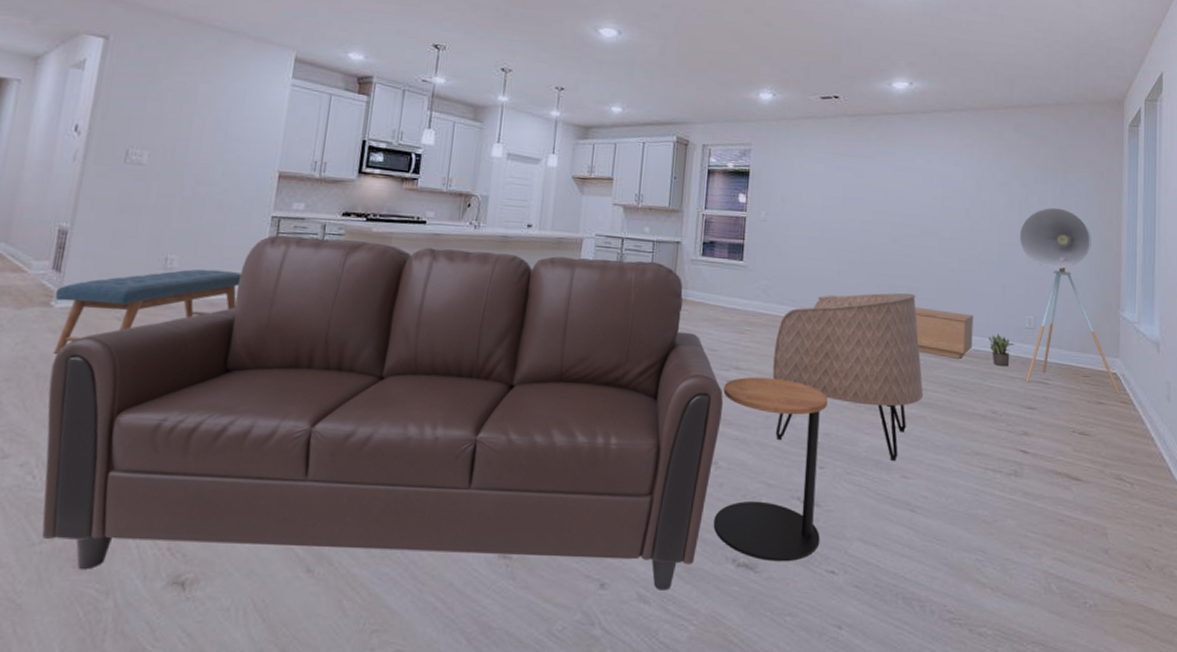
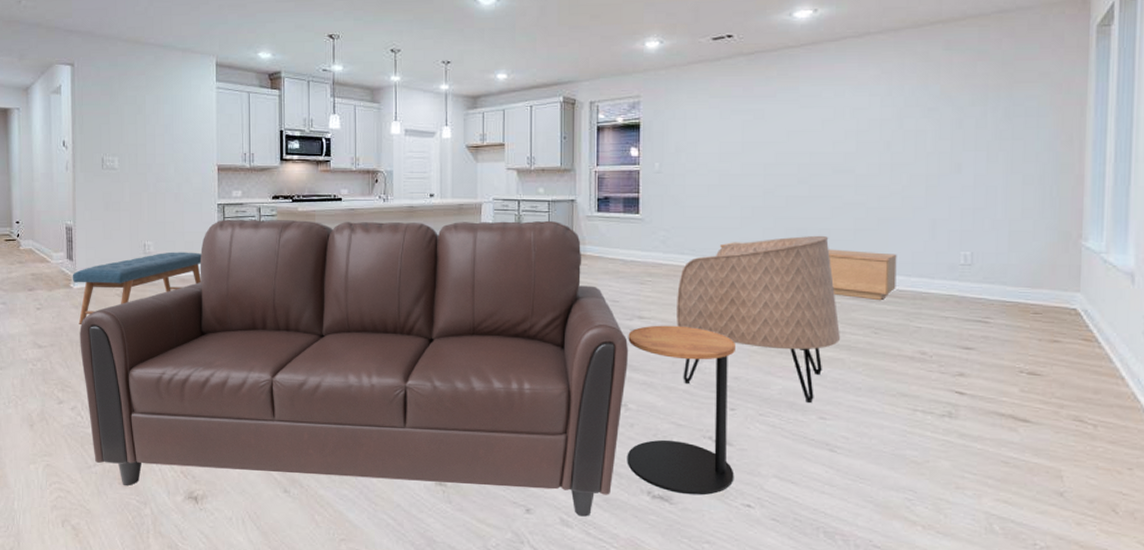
potted plant: present [989,333,1014,367] -> none [915,272,947,307]
floor lamp: present [1019,207,1121,395] -> none [951,130,1082,332]

